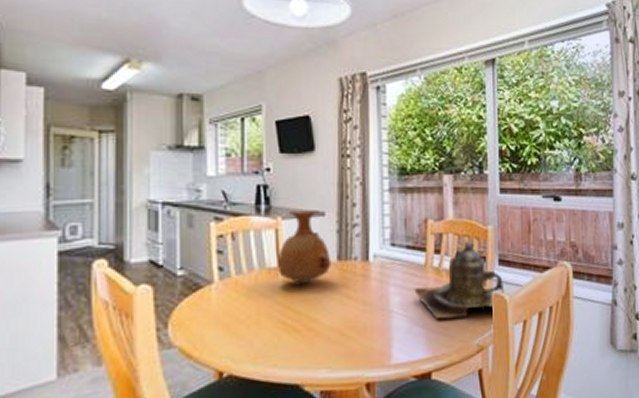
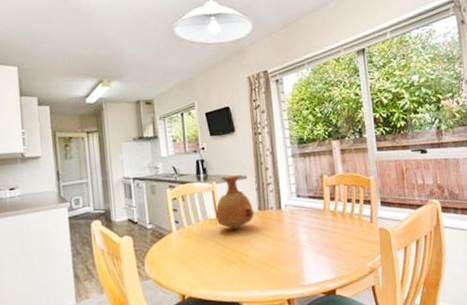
teapot: present [414,241,505,319] -> none [317,189,388,250]

